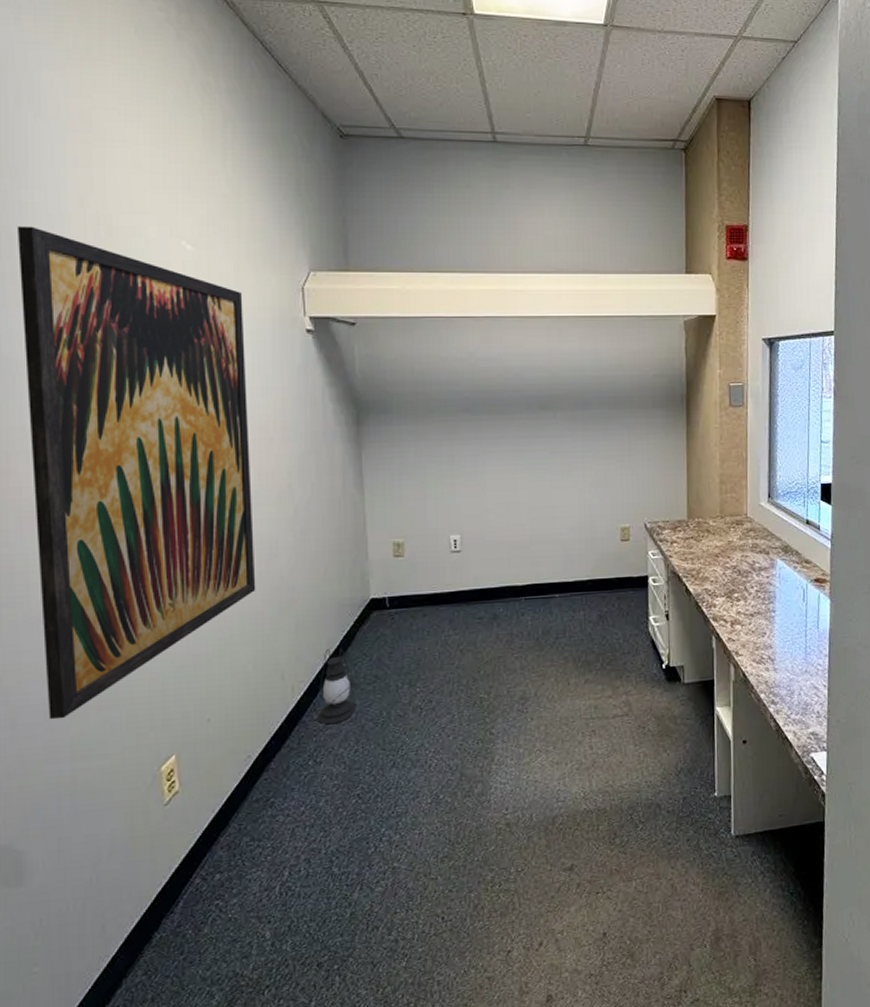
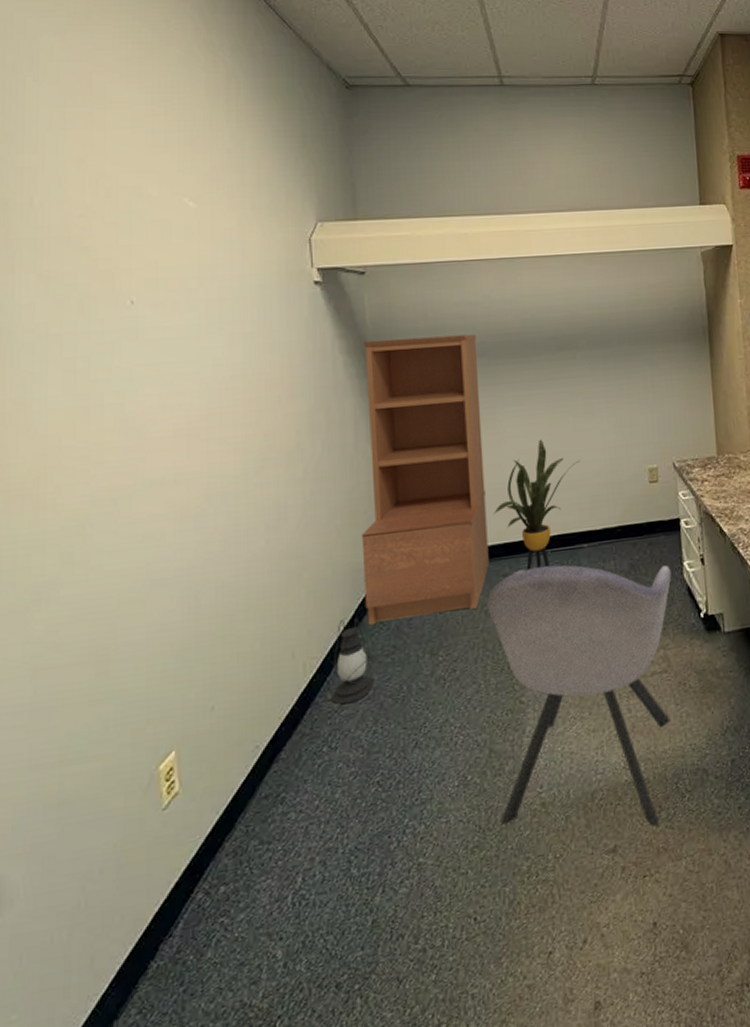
wall art: present [16,226,256,720] -> none [11,191,264,720]
bookshelf: none [347,389,466,656] -> present [361,334,489,626]
chair: none [463,612,637,851] -> present [487,565,672,827]
house plant: none [472,493,557,615] -> present [494,439,581,571]

